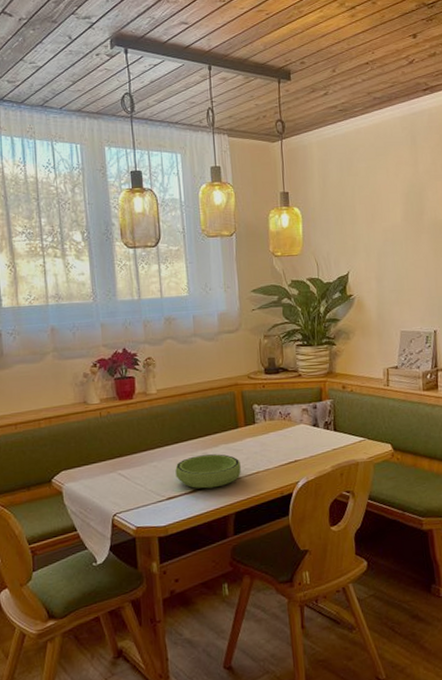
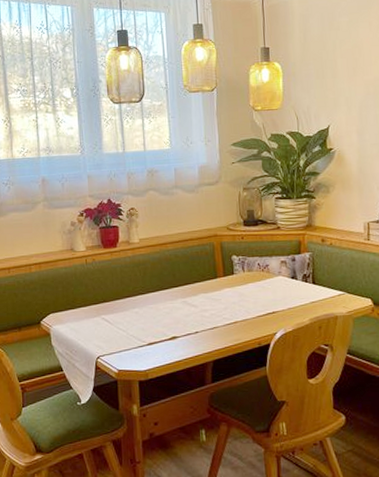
bowl: present [175,454,241,489] -> none [156,303,219,336]

